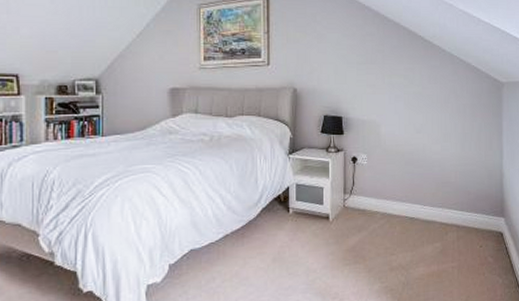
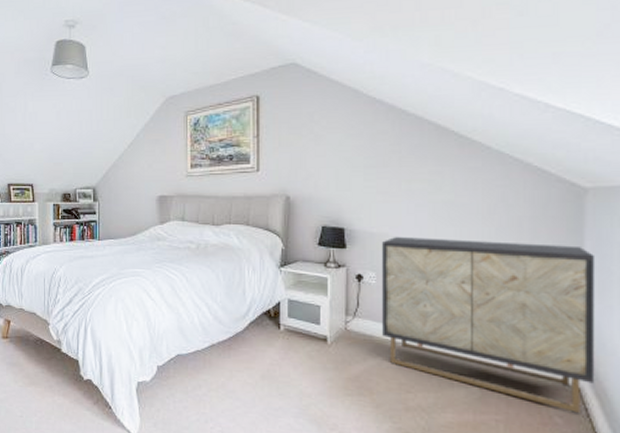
cabinet: none [370,122,511,253] -> present [381,236,596,414]

